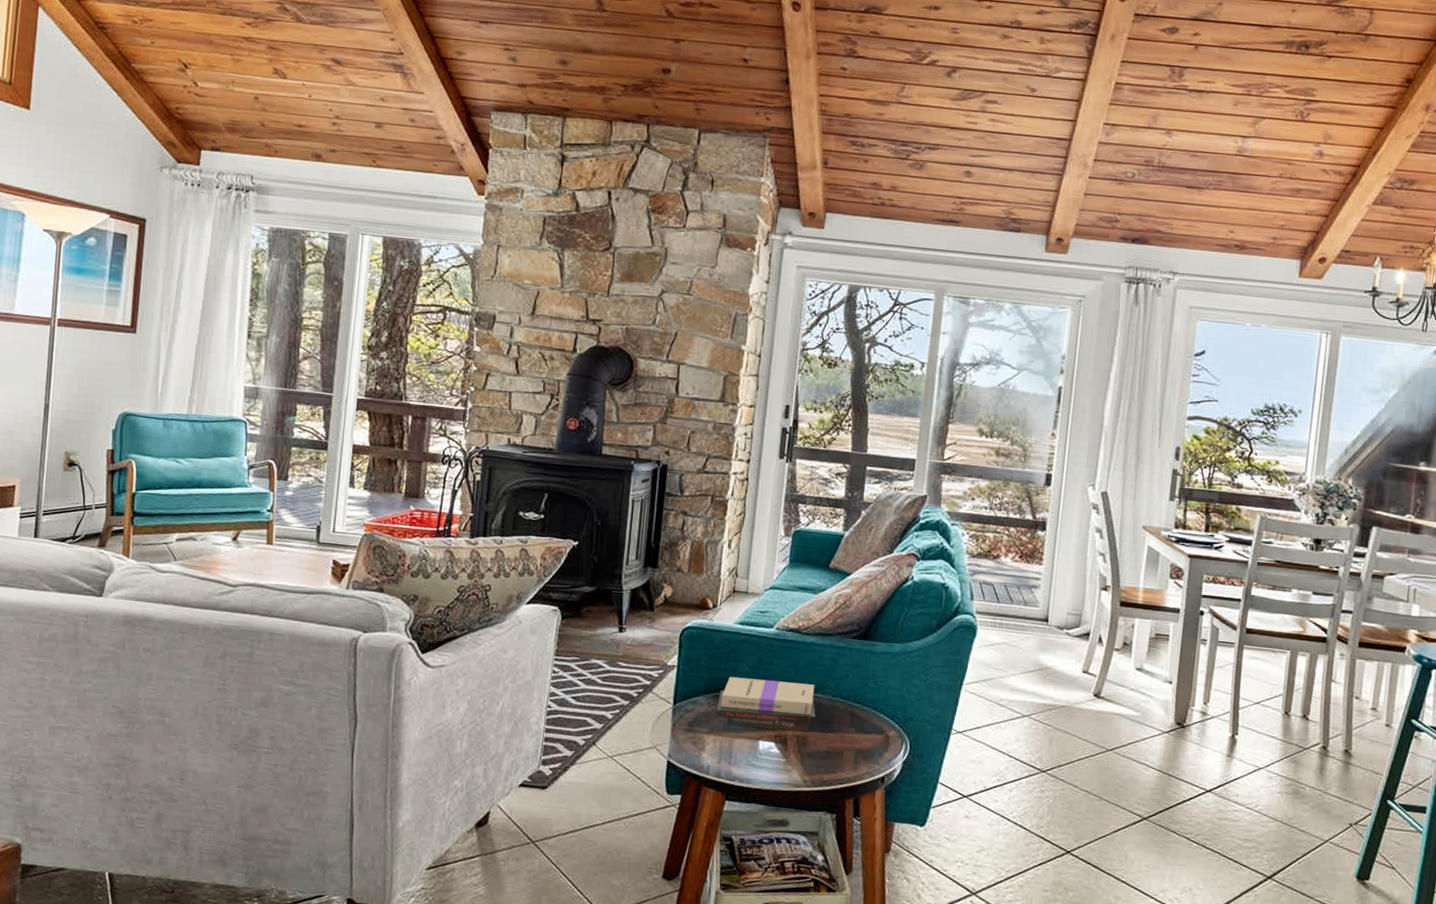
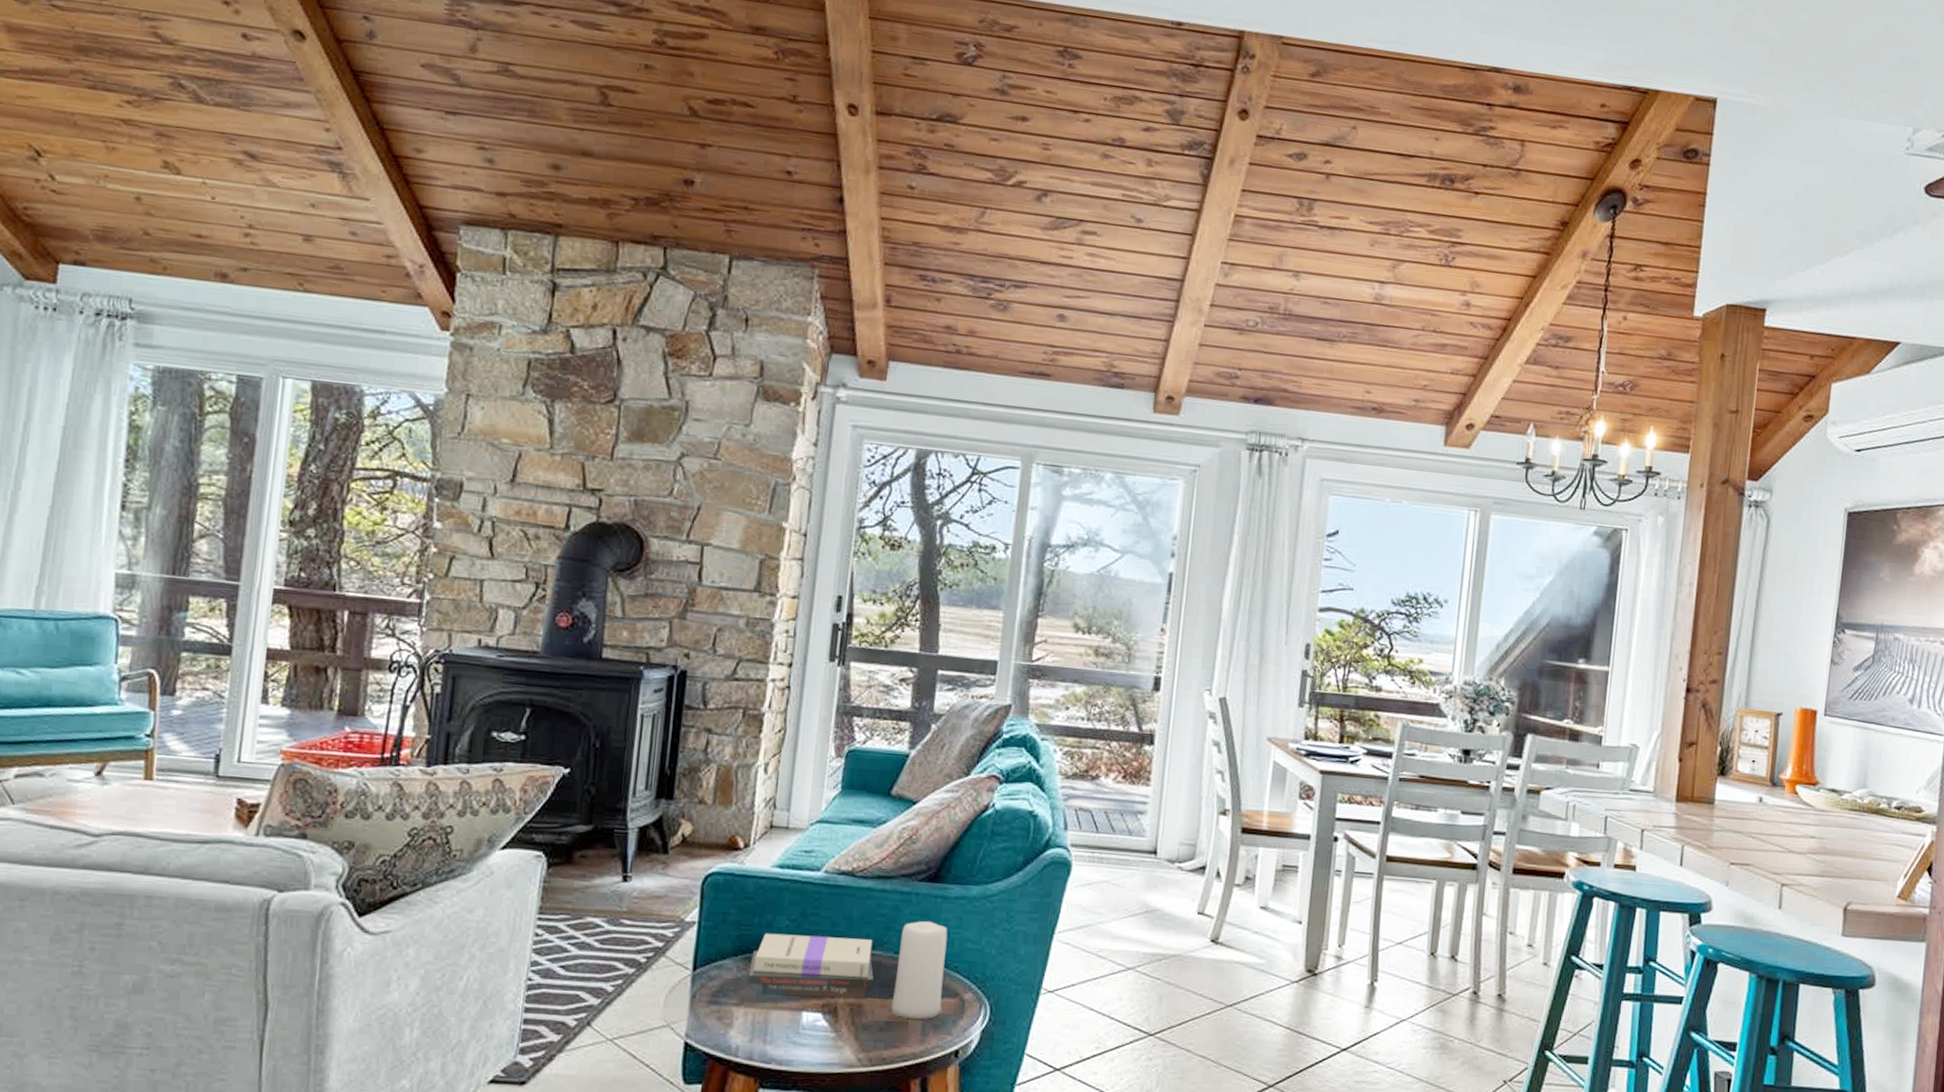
candle: none [830,671,875,751] -> present [891,920,948,1020]

